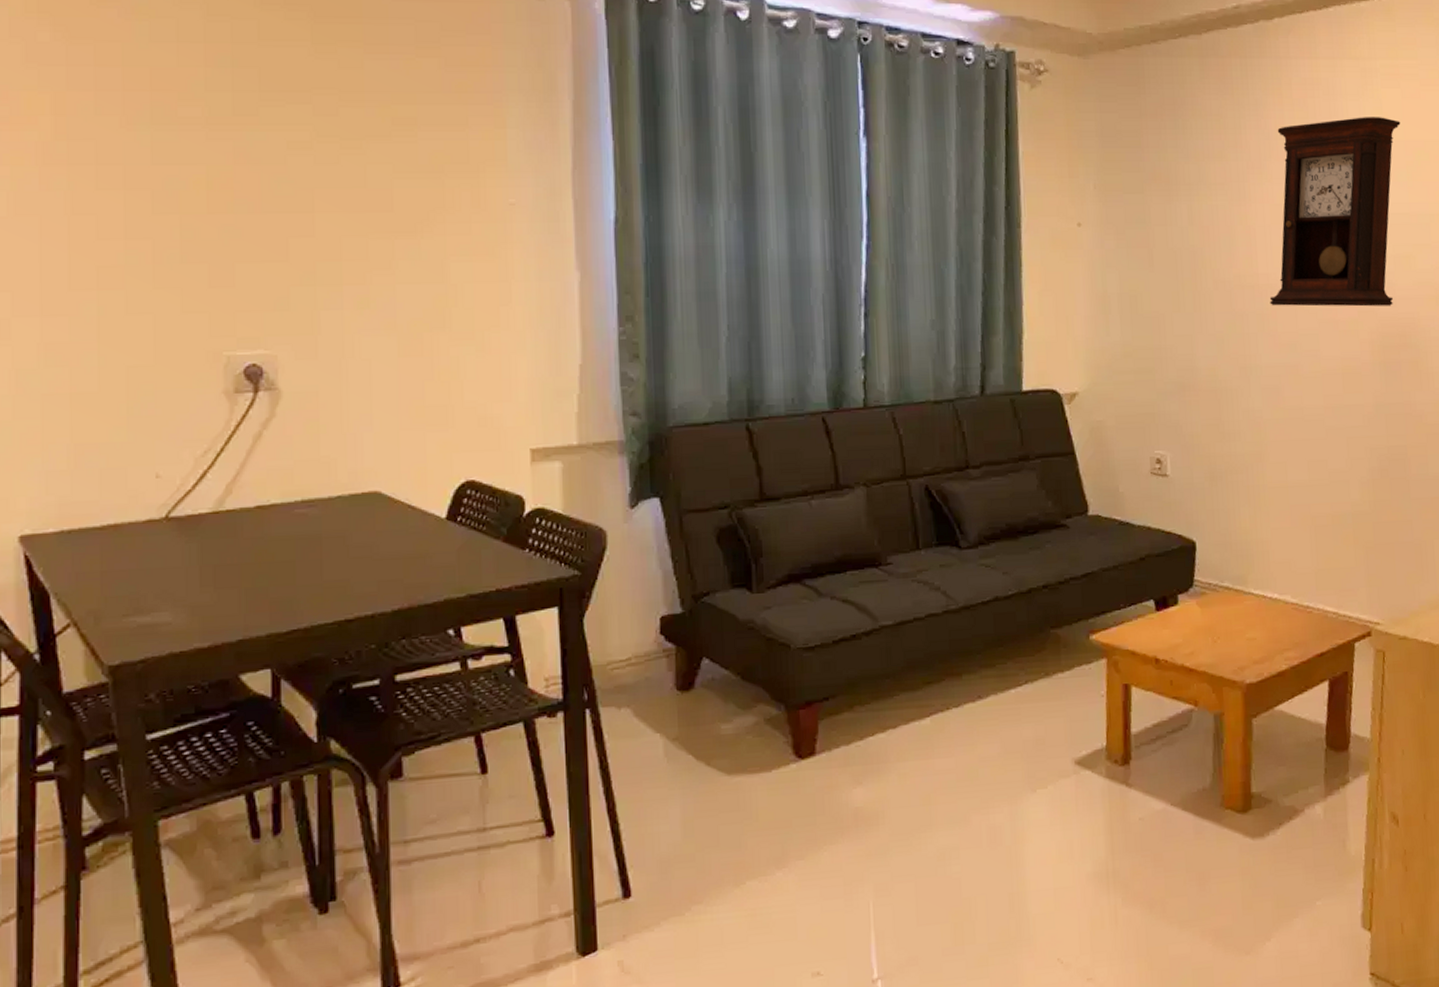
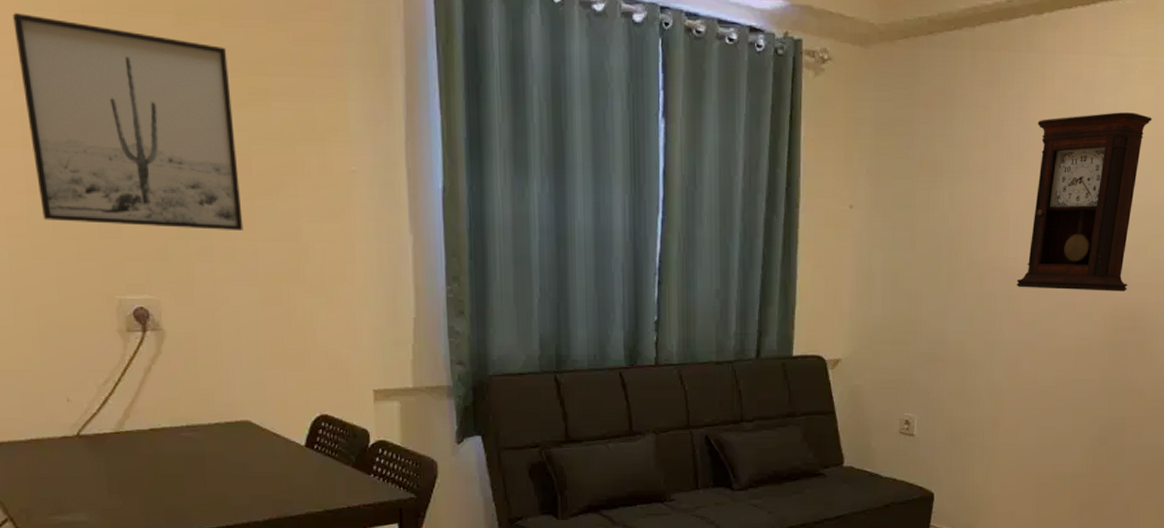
wall art: none [123,46,381,274] -> present [13,13,243,230]

